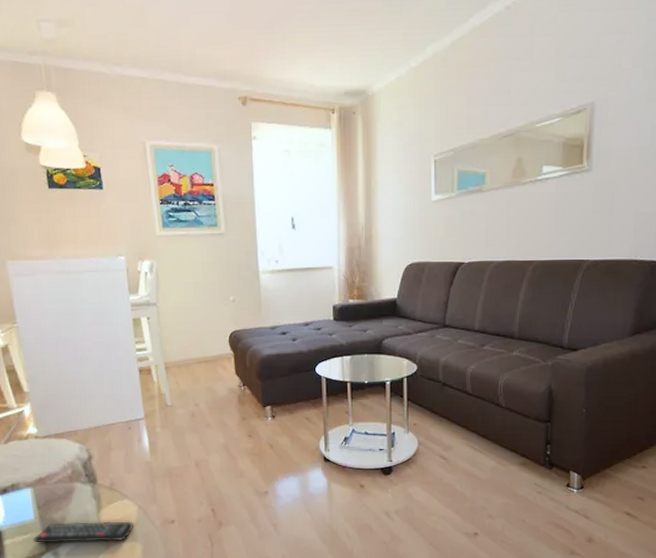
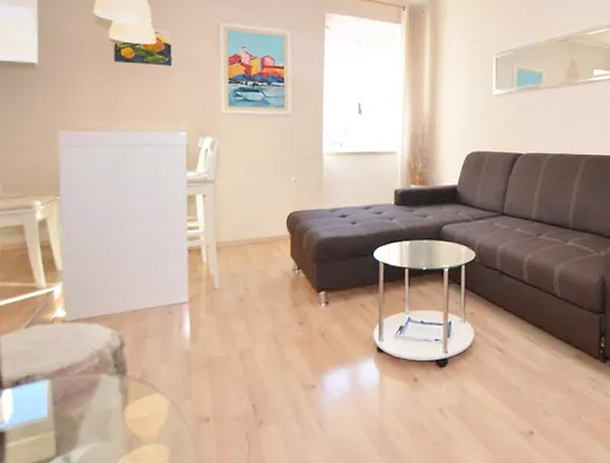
remote control: present [33,521,134,543] -> none [42,419,163,446]

